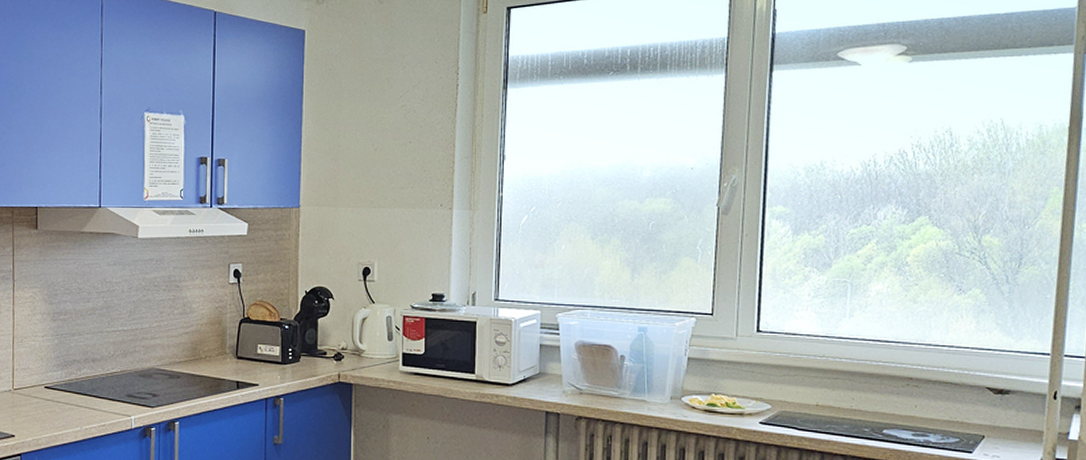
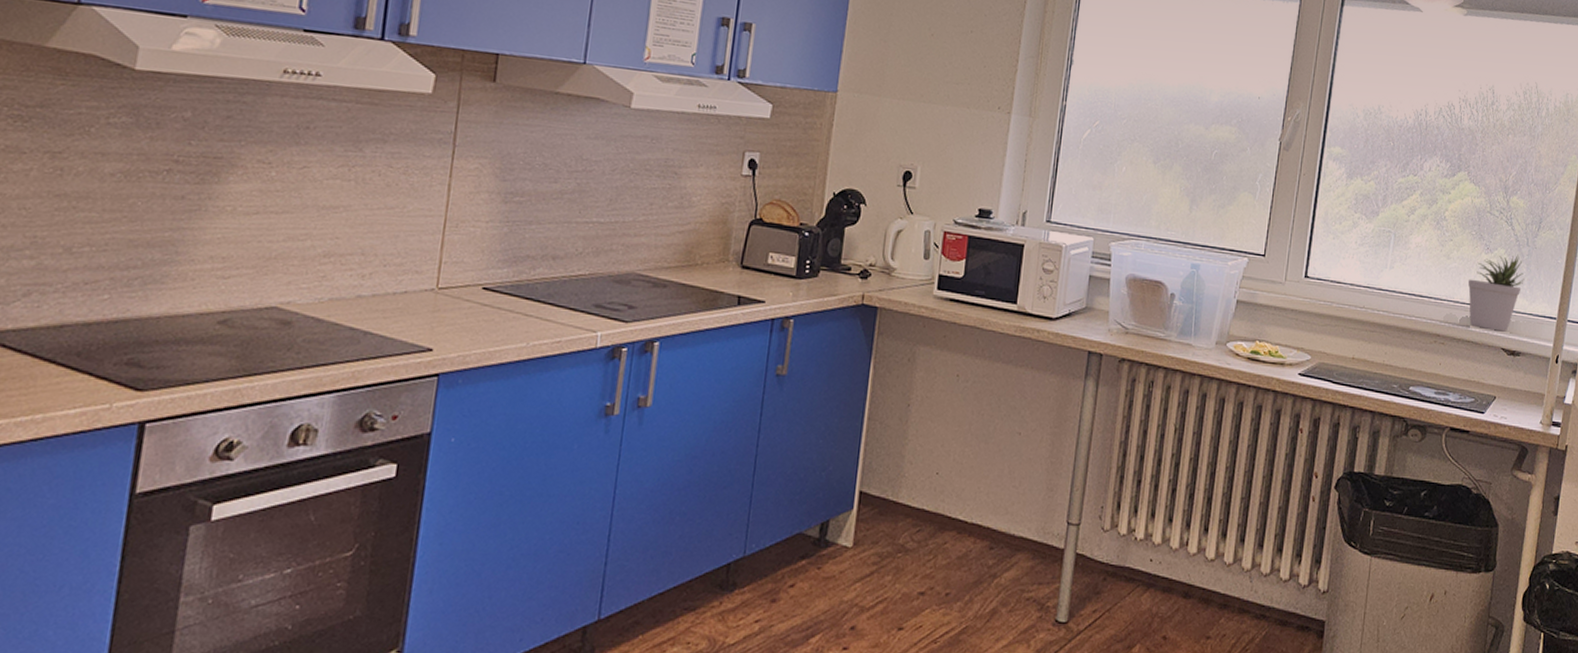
potted plant: none [941,292,1007,371] -> present [1468,254,1524,332]

